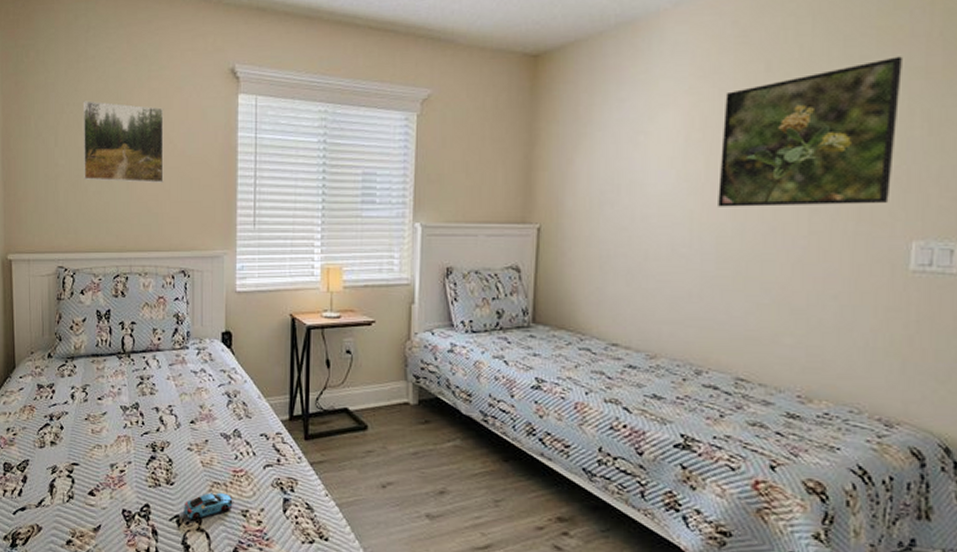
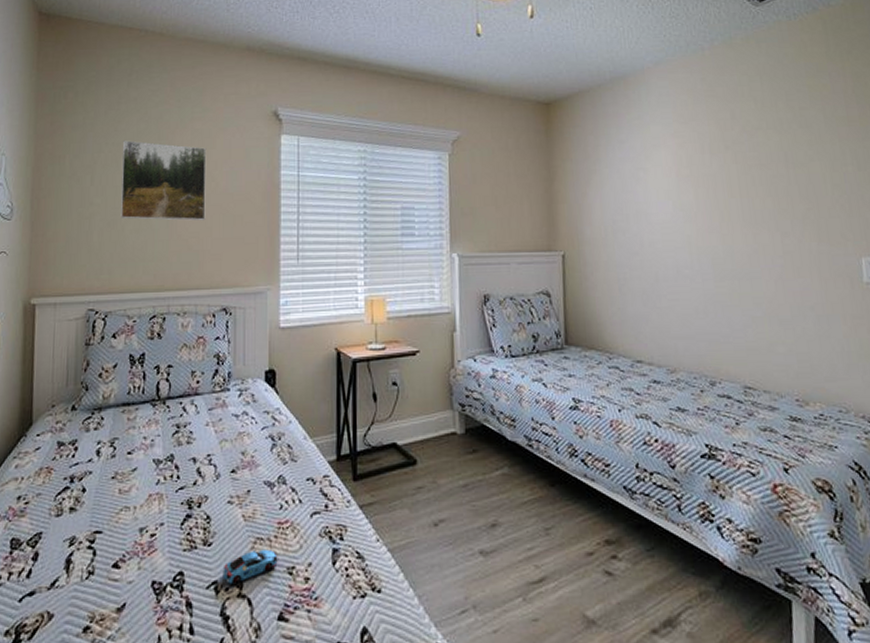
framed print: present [718,56,902,207] -> none [703,108,839,233]

